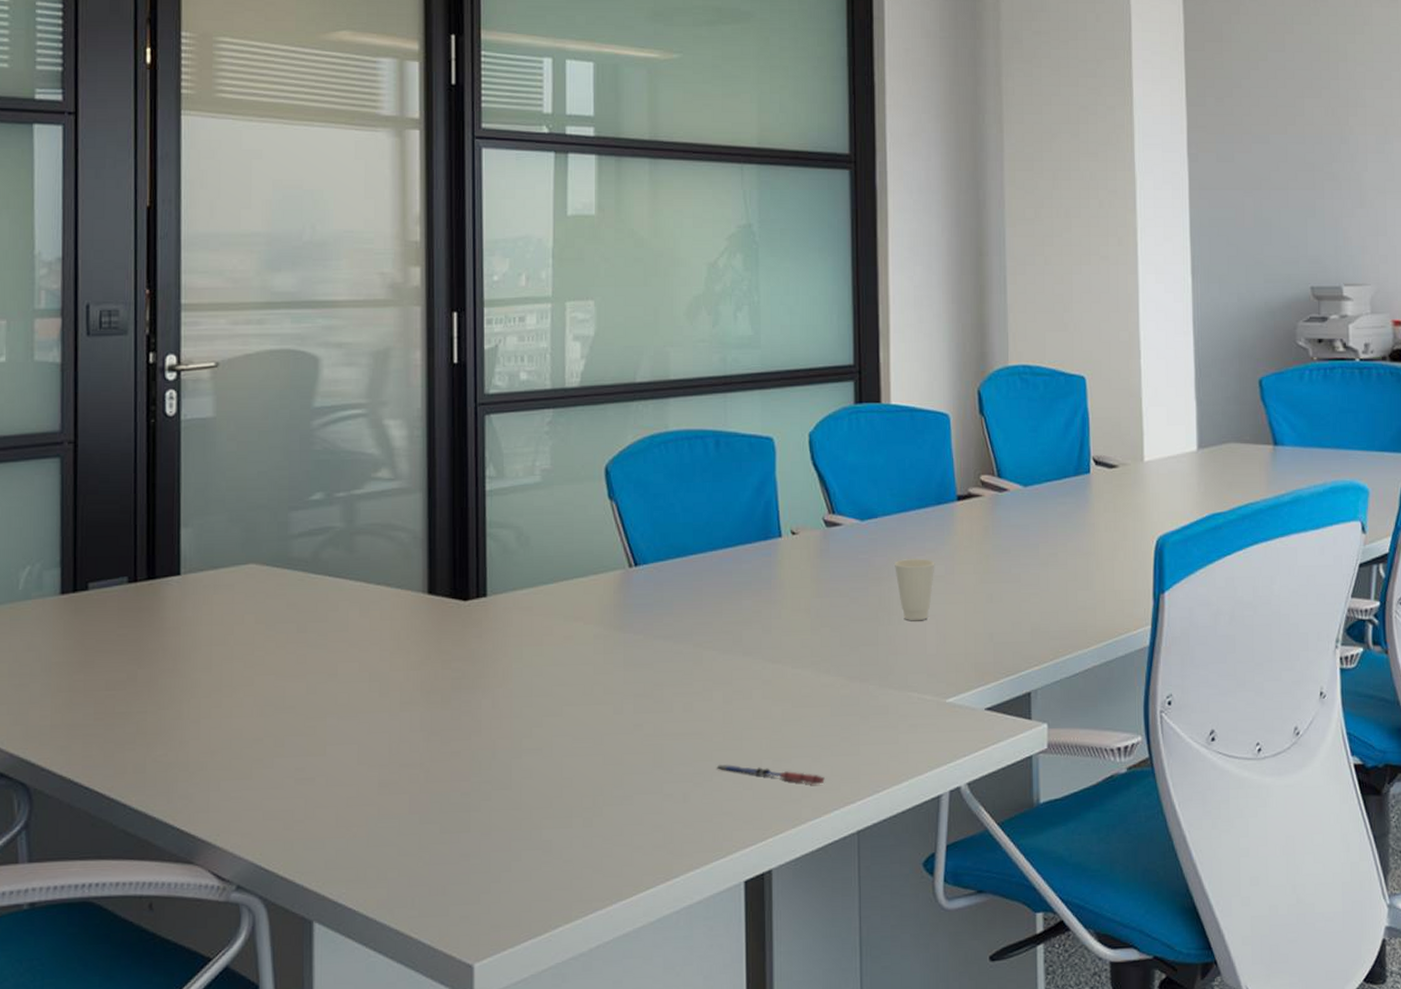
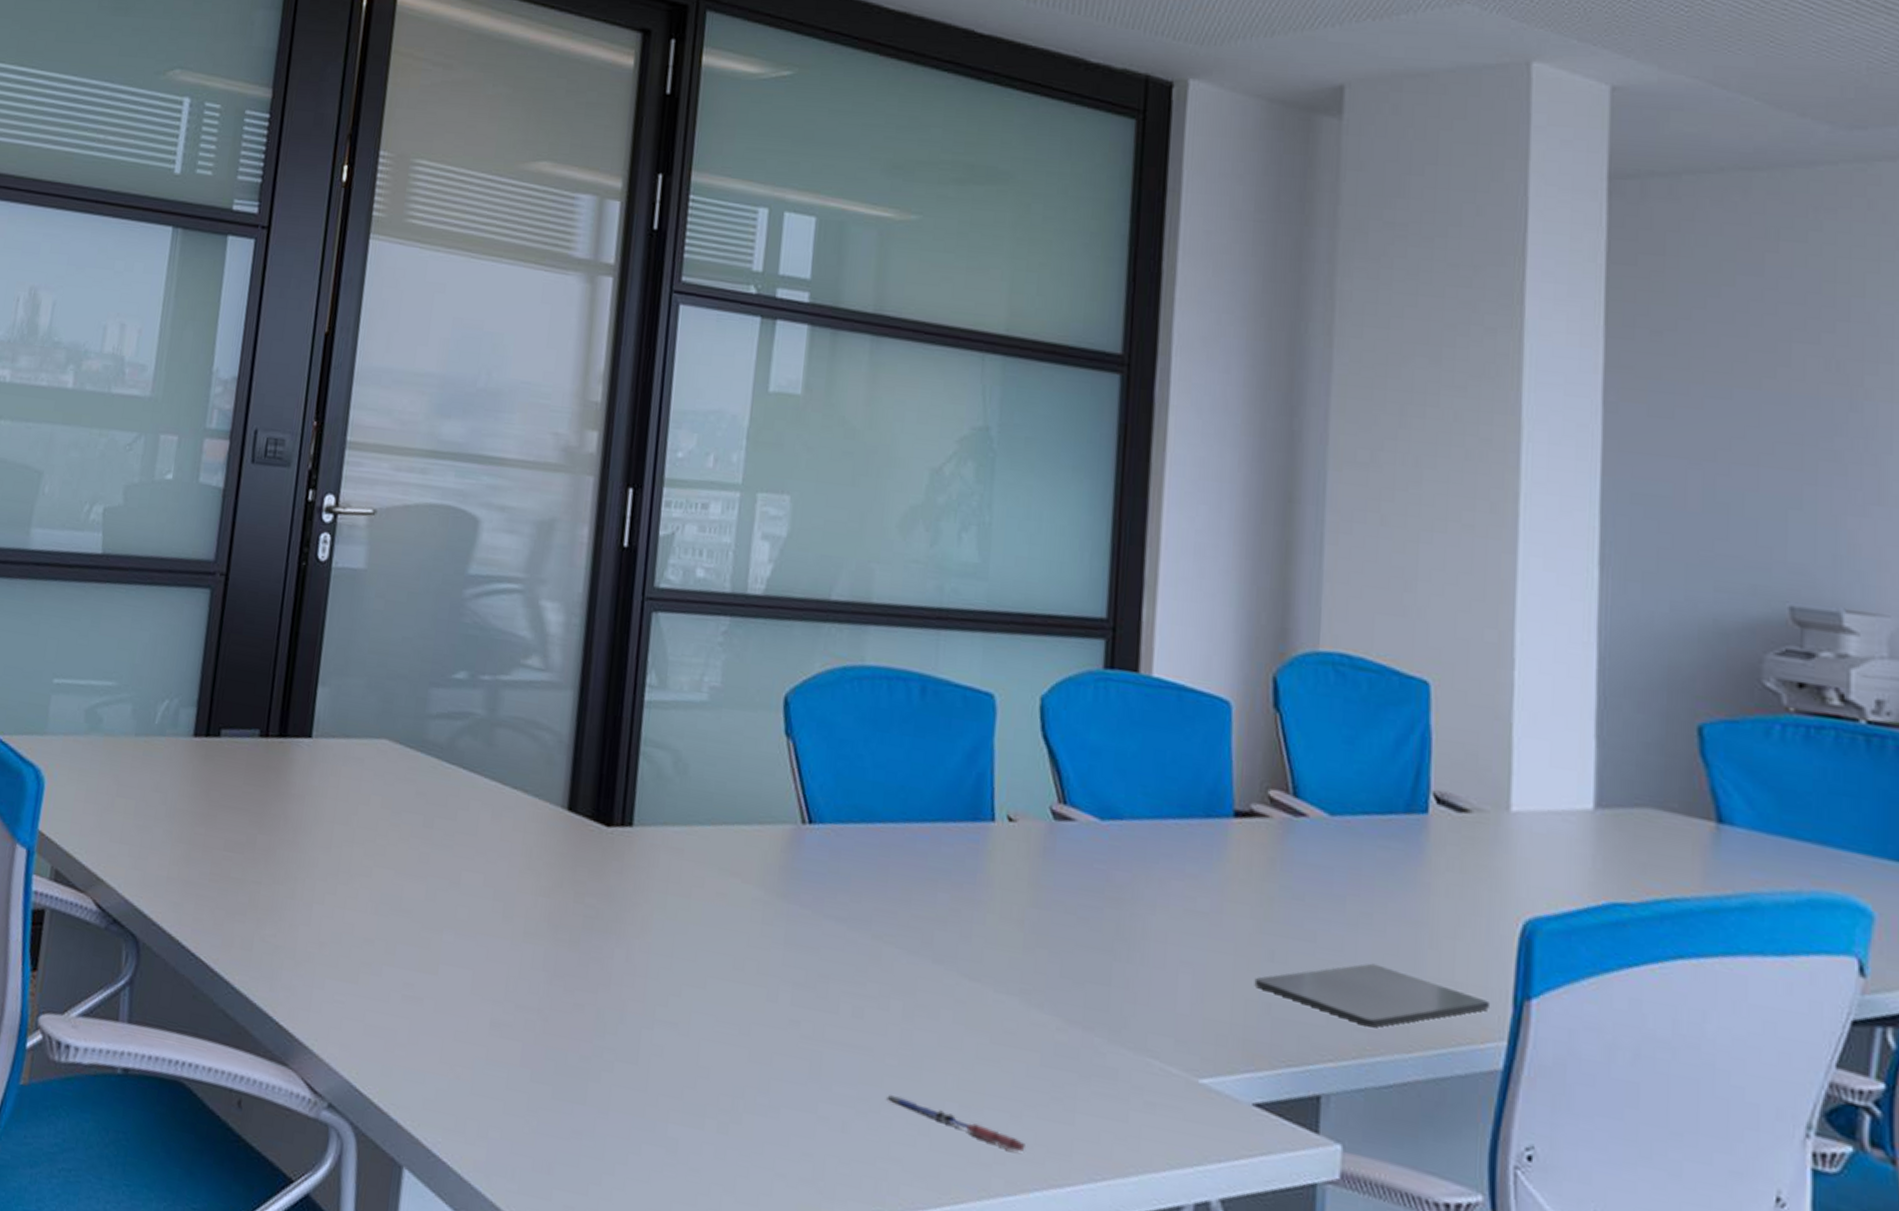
cup: present [895,558,935,620] -> none [1141,880,1197,966]
tablet: none [980,589,1138,635] -> present [1254,963,1489,1028]

